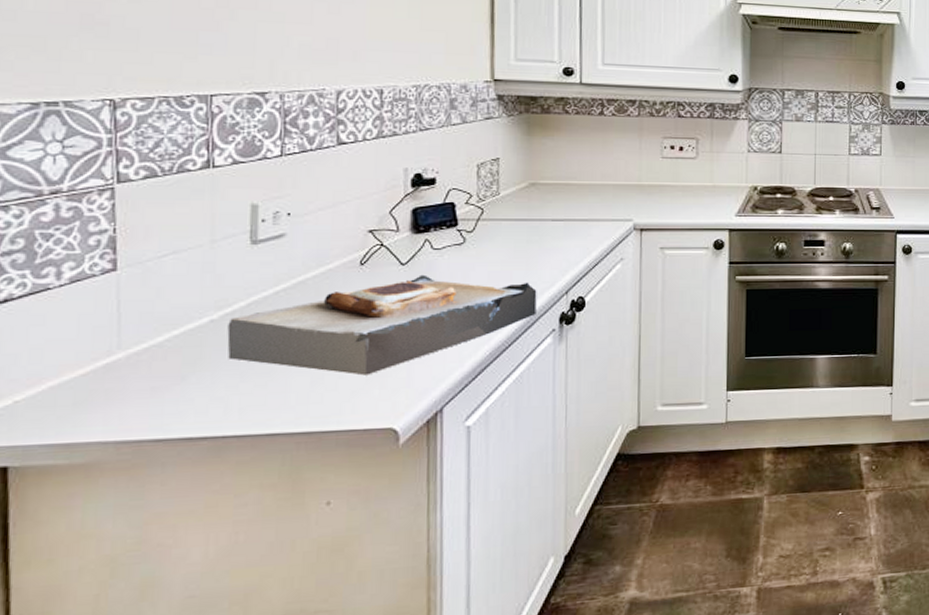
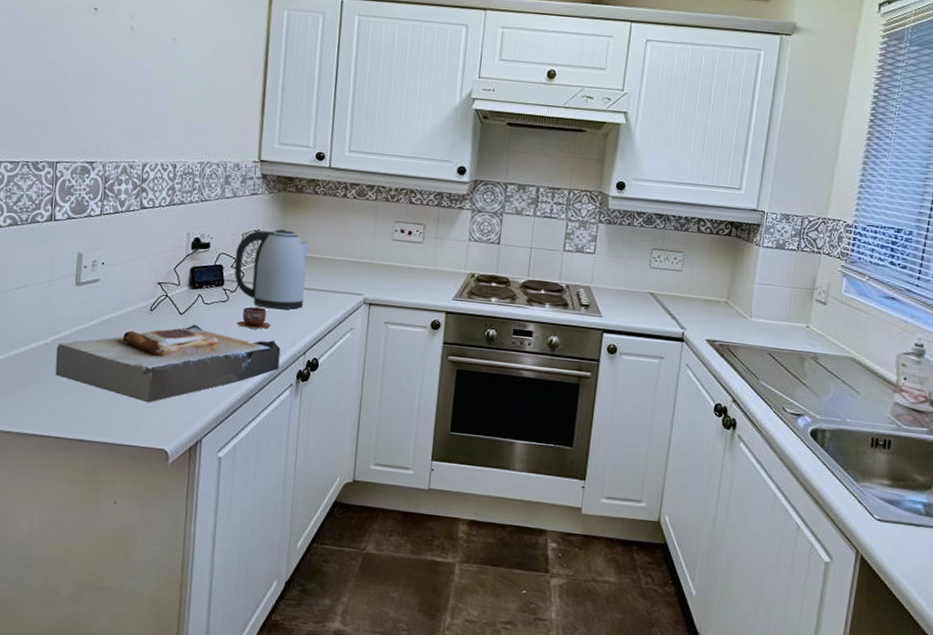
kettle: none [469,155,562,247] -> present [234,229,309,310]
cup: none [478,247,522,272] -> present [237,306,271,330]

